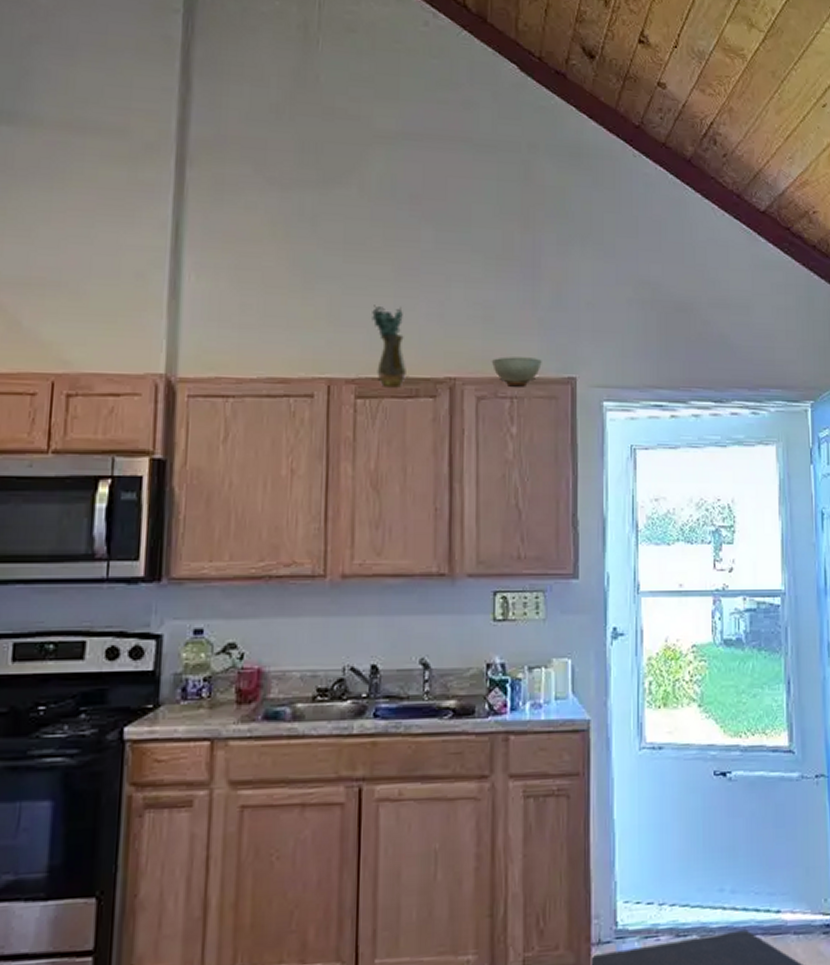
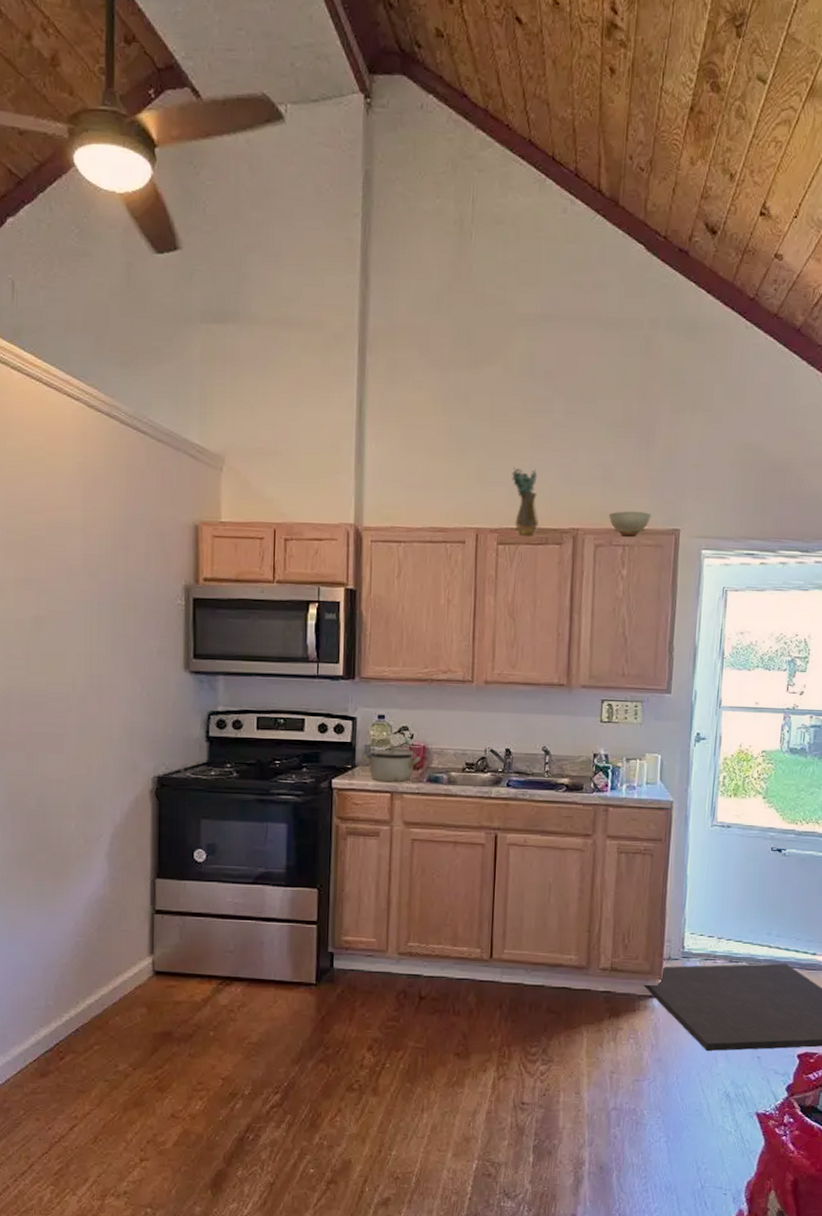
saucepan: none [169,676,255,726] -> present [362,748,421,783]

